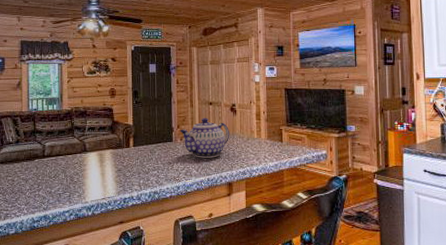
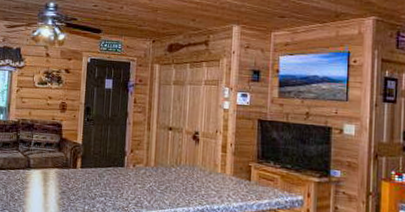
teapot: present [179,118,230,158] -> none [133,144,190,190]

